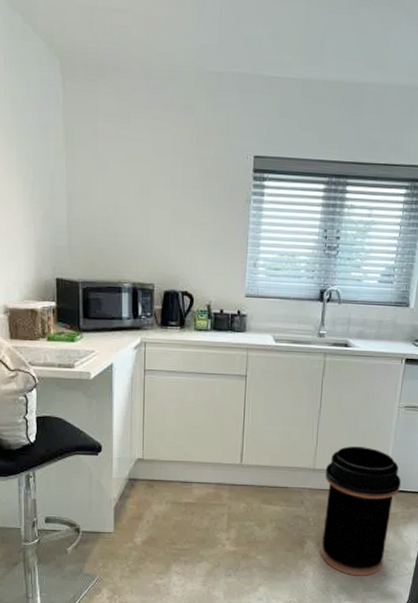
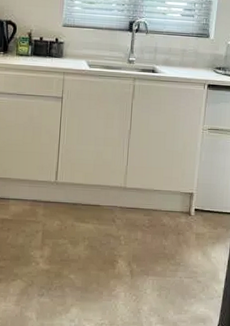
trash can: present [321,446,401,576] -> none [132,166,207,298]

